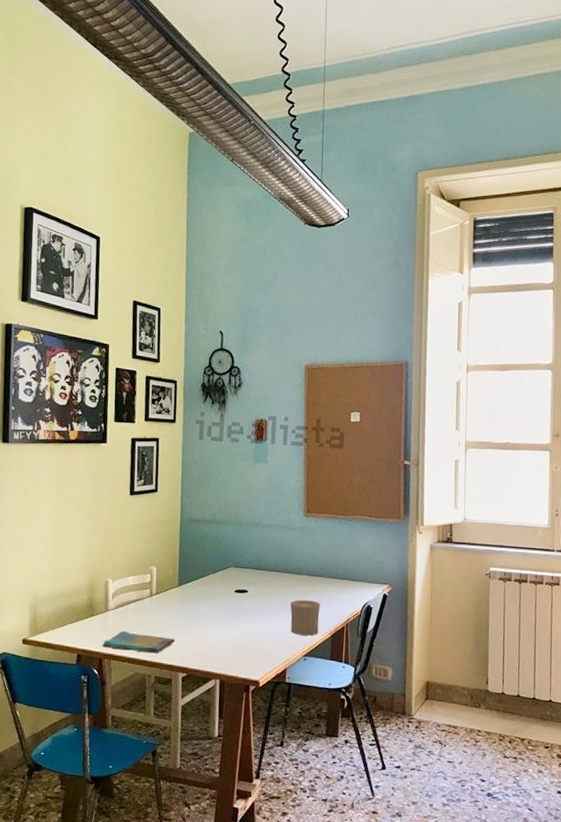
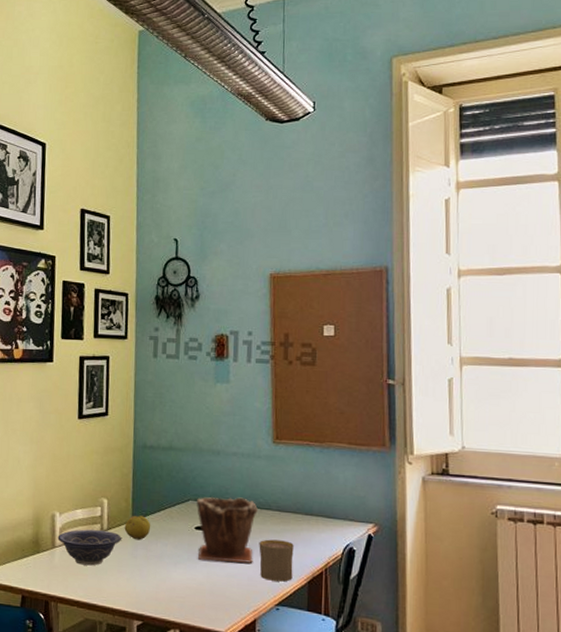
dish towel: present [101,630,175,654] -> none [48,570,129,598]
decorative bowl: none [110,594,169,626] -> present [57,529,121,566]
fruit: none [171,581,196,603] -> present [124,515,151,540]
plant pot: none [235,564,290,621] -> present [196,497,258,563]

